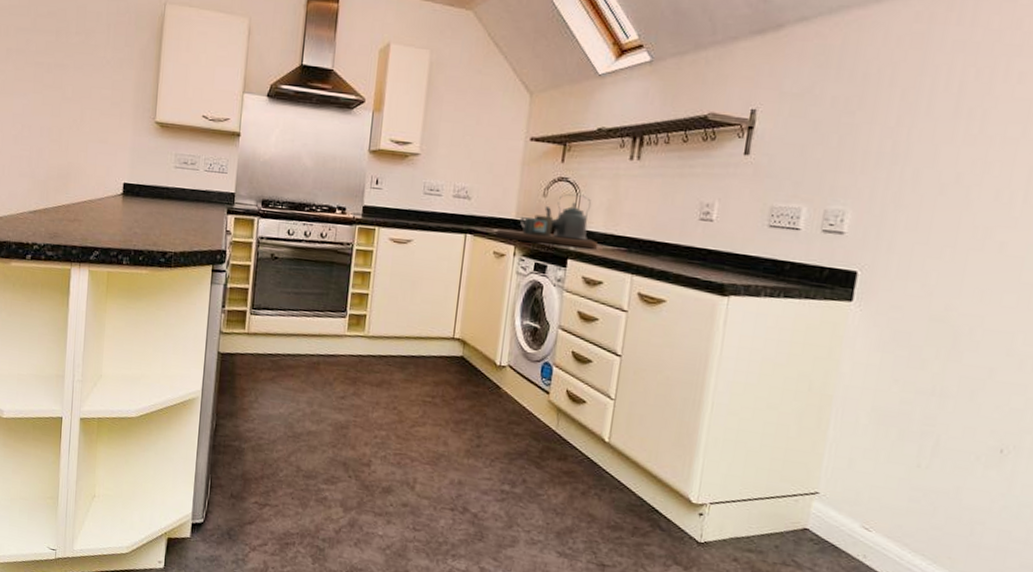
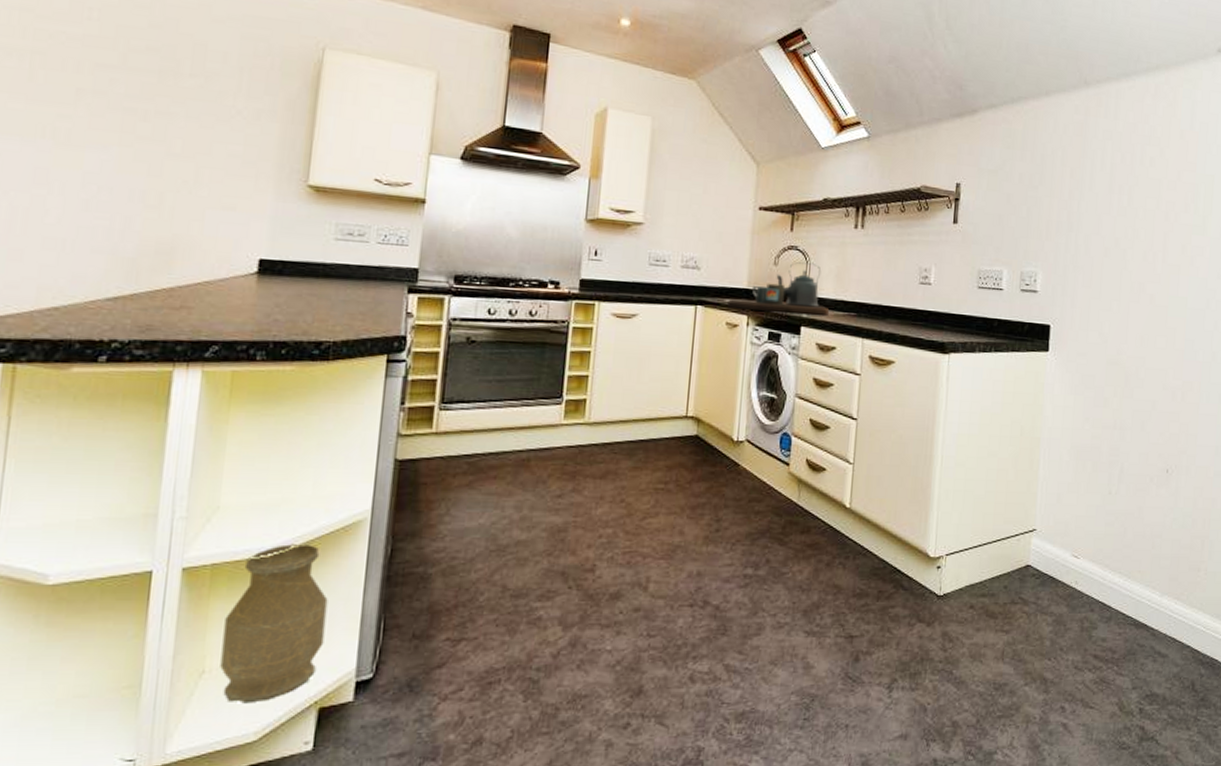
decorative jar: none [105,410,173,525] -> present [220,544,328,704]

